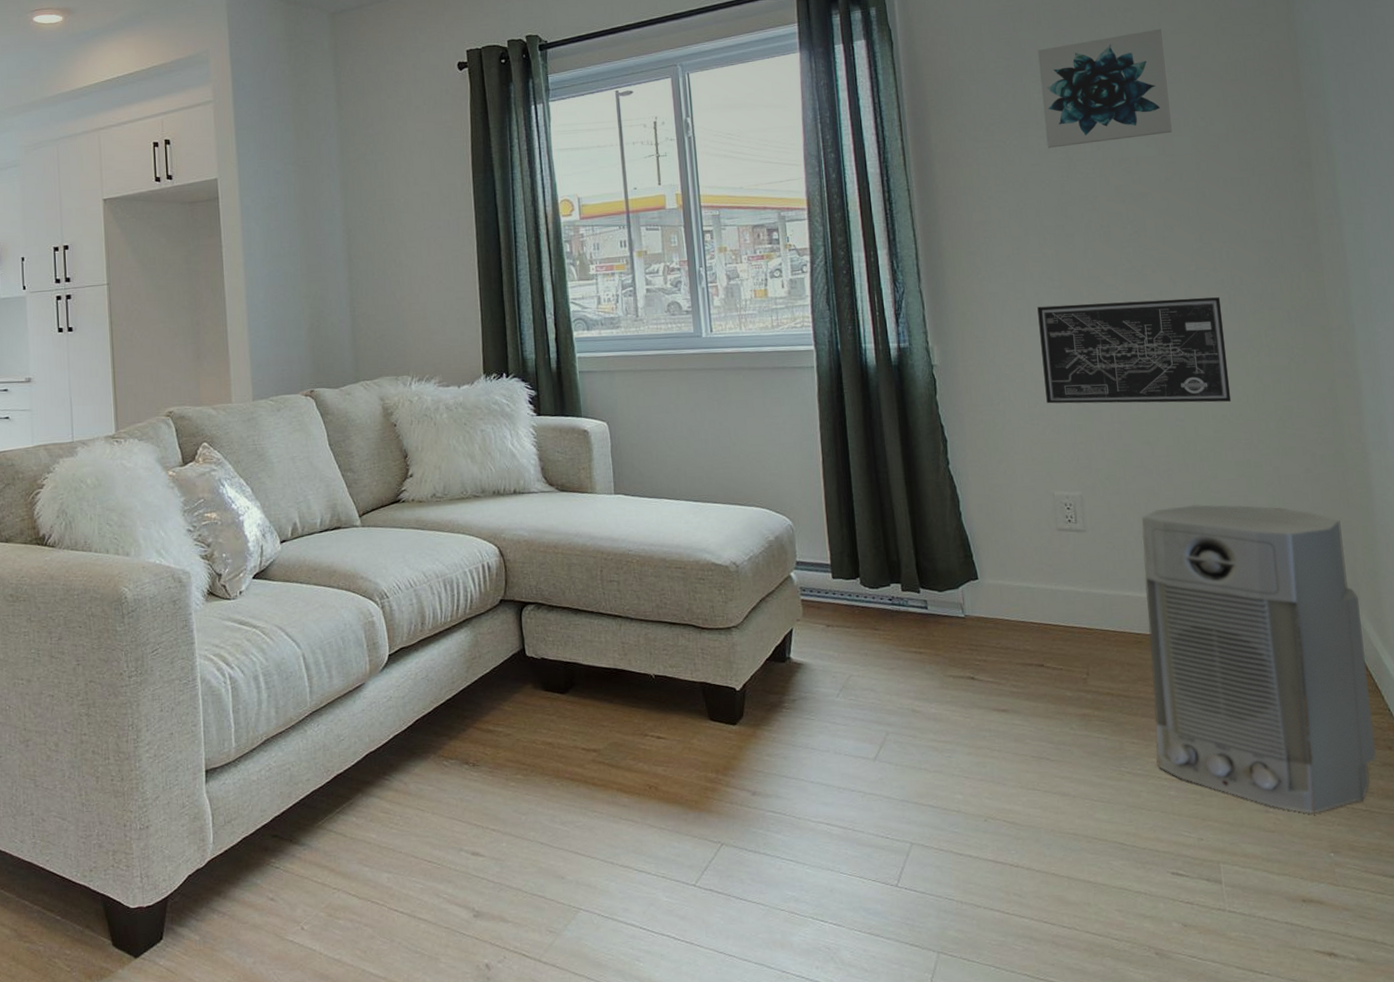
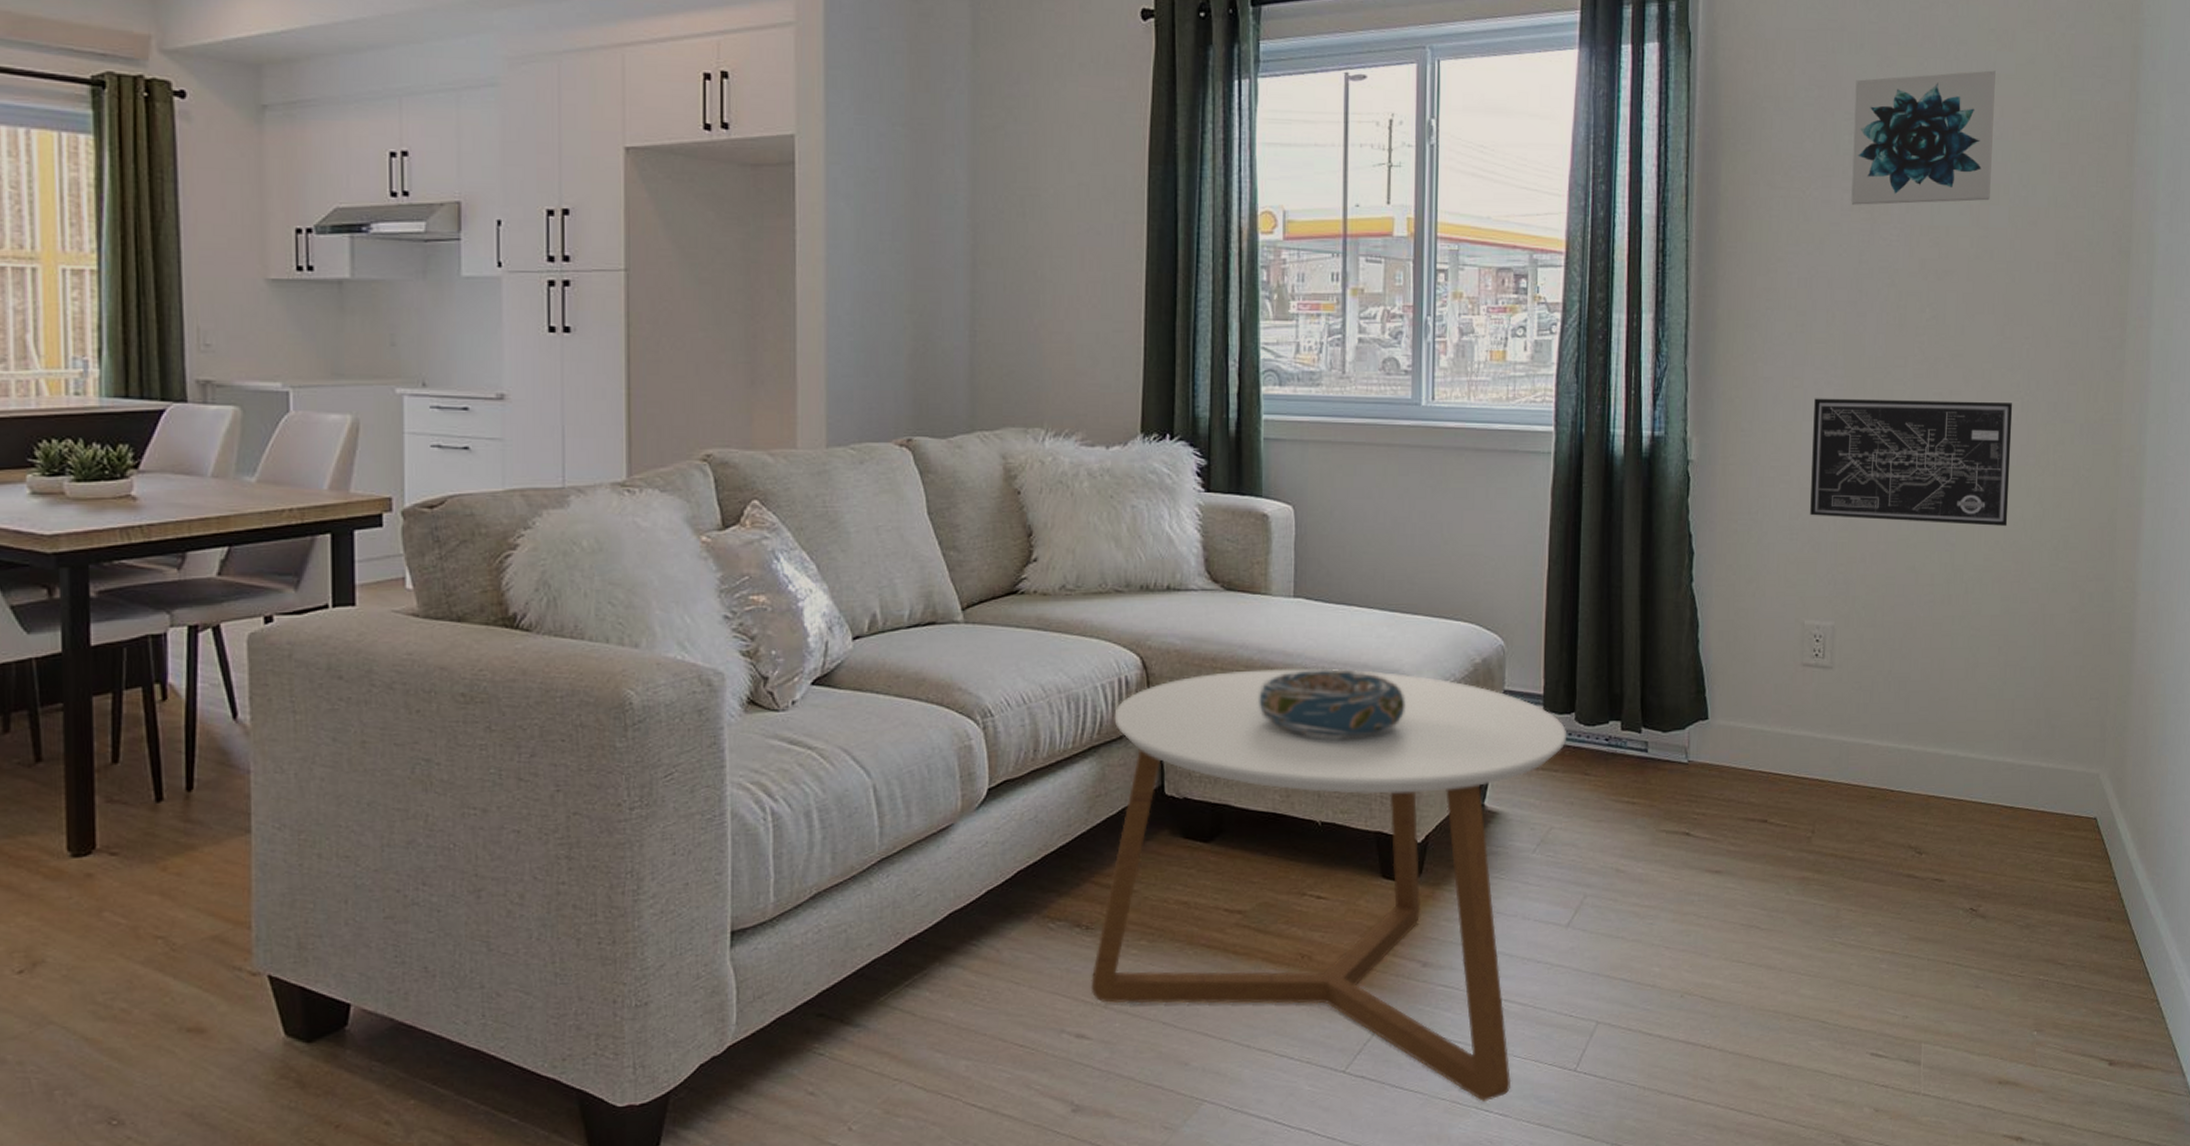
coffee table: none [480,550,856,912] -> present [1091,668,1567,1101]
decorative bowl: none [593,549,715,606] -> present [1257,668,1406,739]
air purifier: present [1141,504,1376,813] -> none [1871,642,2103,989]

